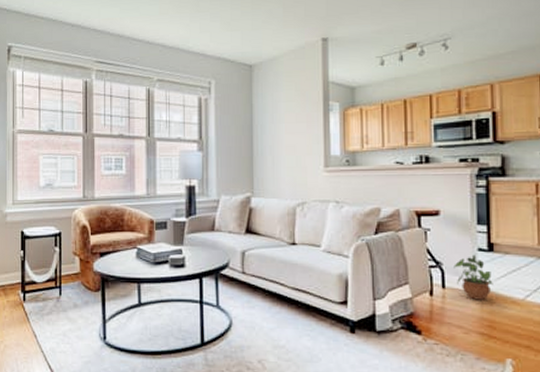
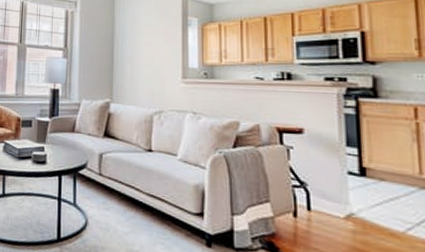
potted plant: present [454,254,493,300] -> none [320,177,367,228]

